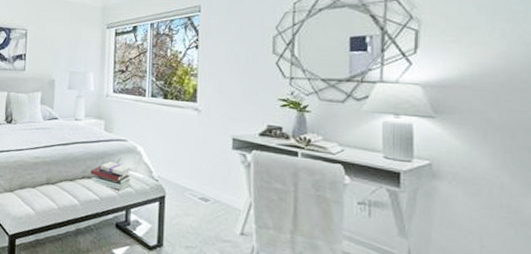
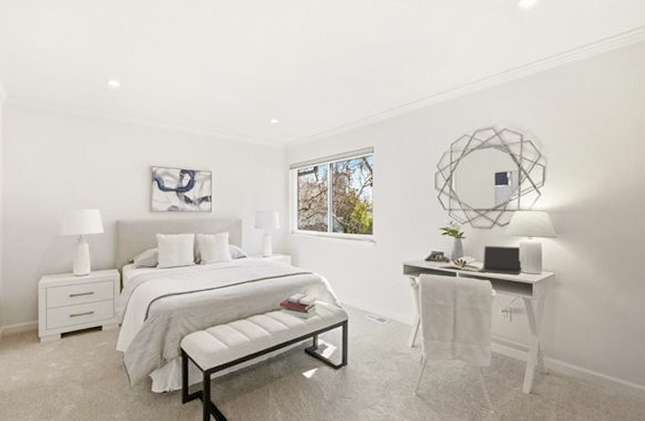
laptop: none [325,123,387,161] -> present [477,246,523,276]

